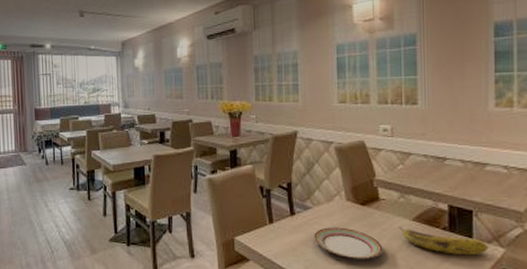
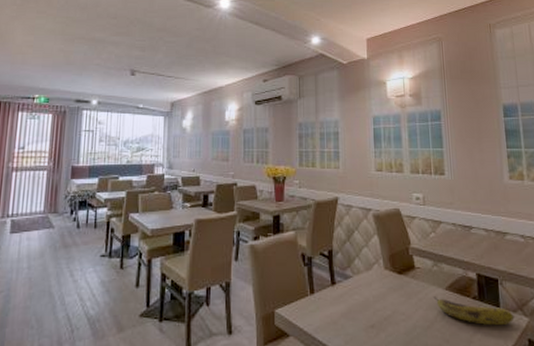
plate: present [314,227,383,259] -> none [354,297,420,332]

